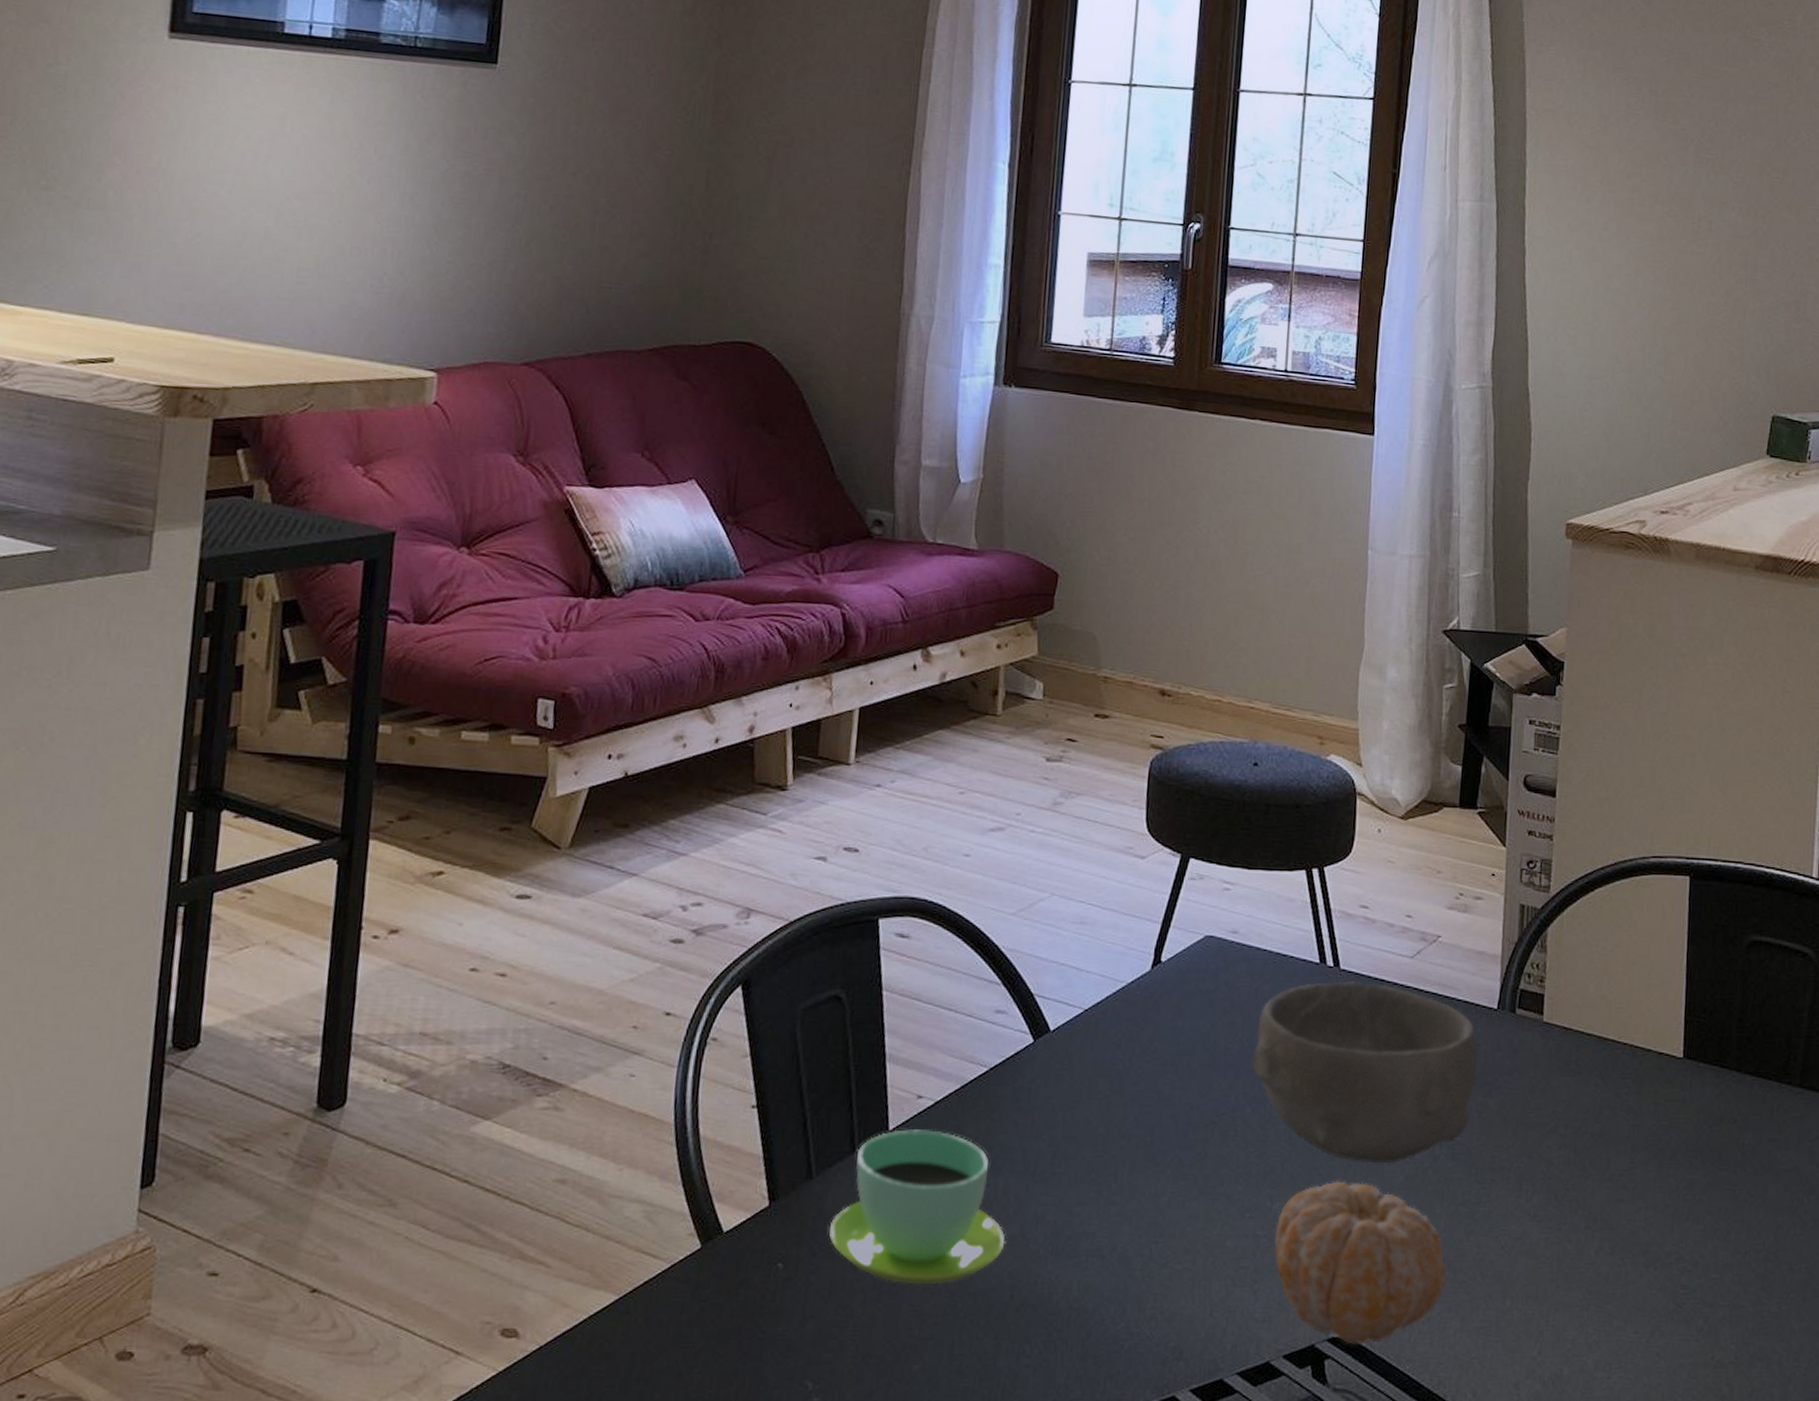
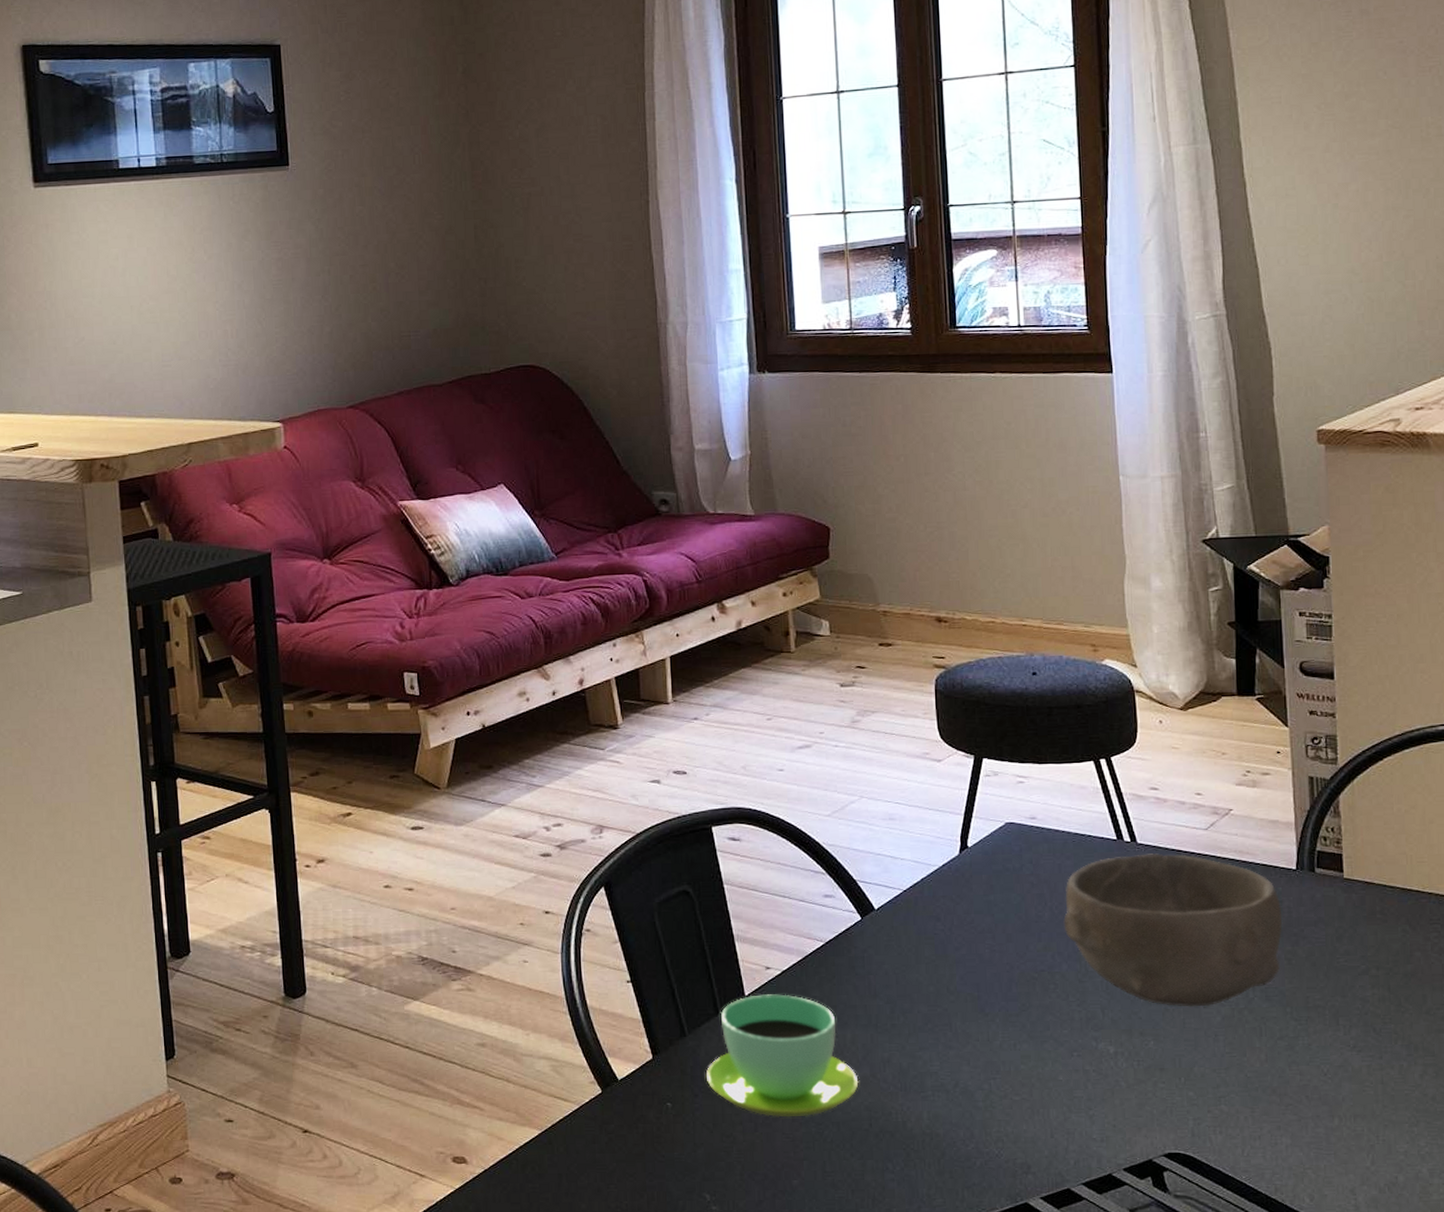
fruit: present [1274,1181,1447,1345] -> none [1103,1023,1273,1159]

